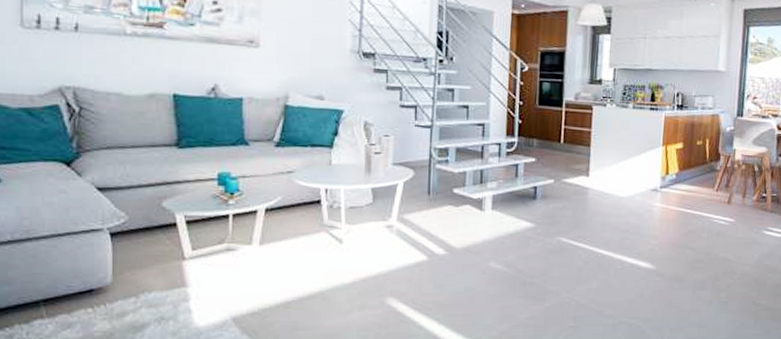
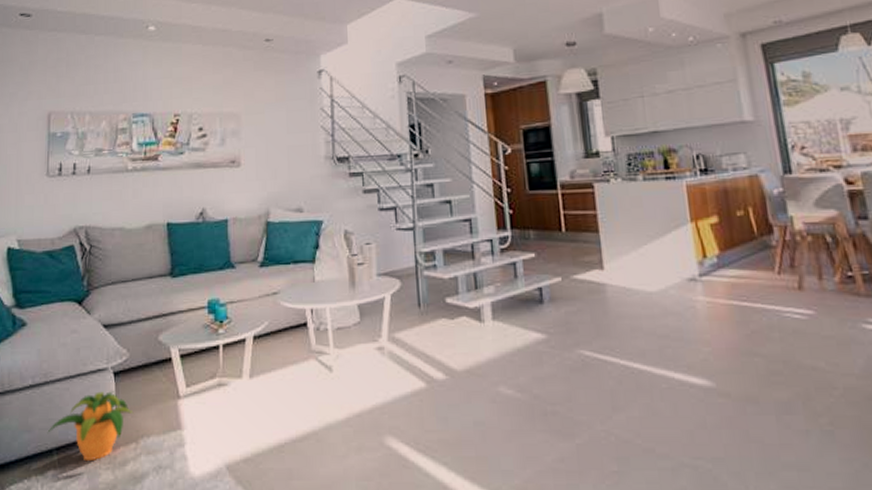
potted plant: none [31,250,133,312] -> present [47,391,134,460]

